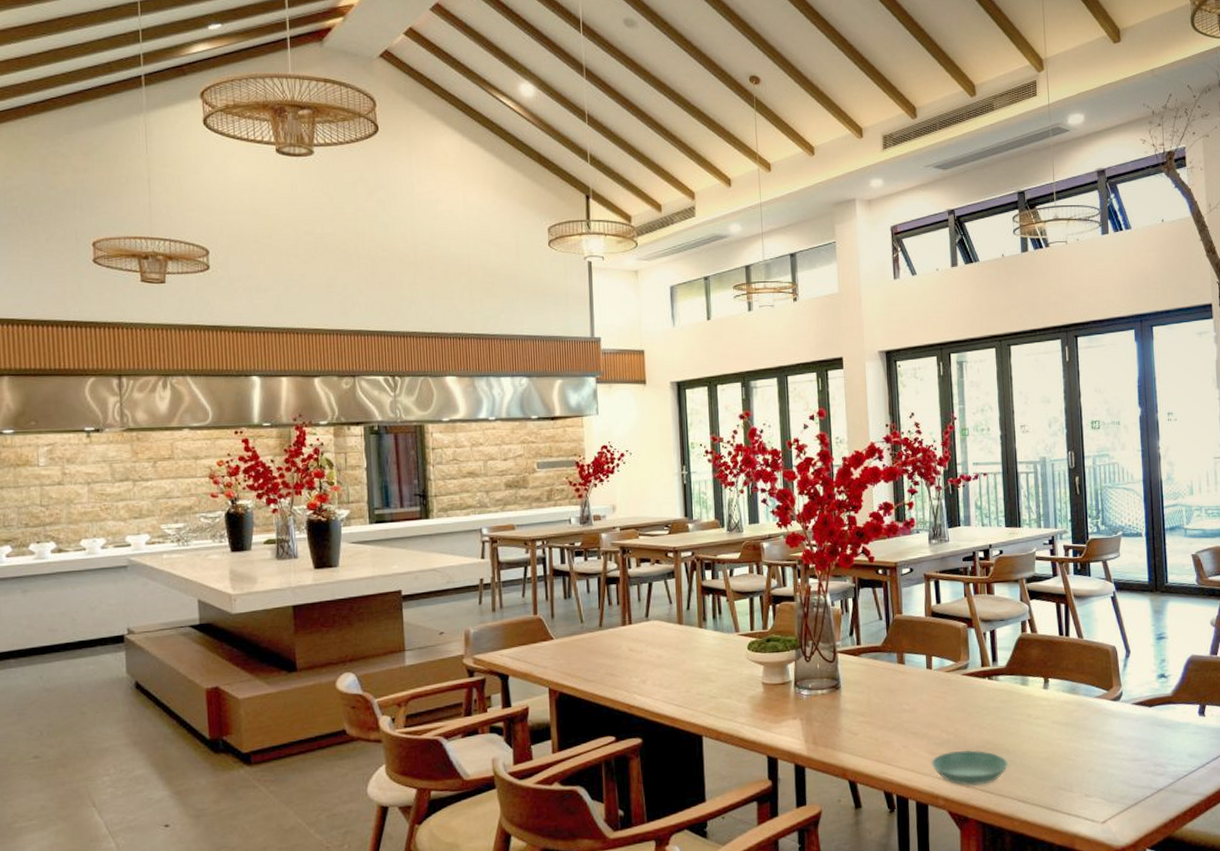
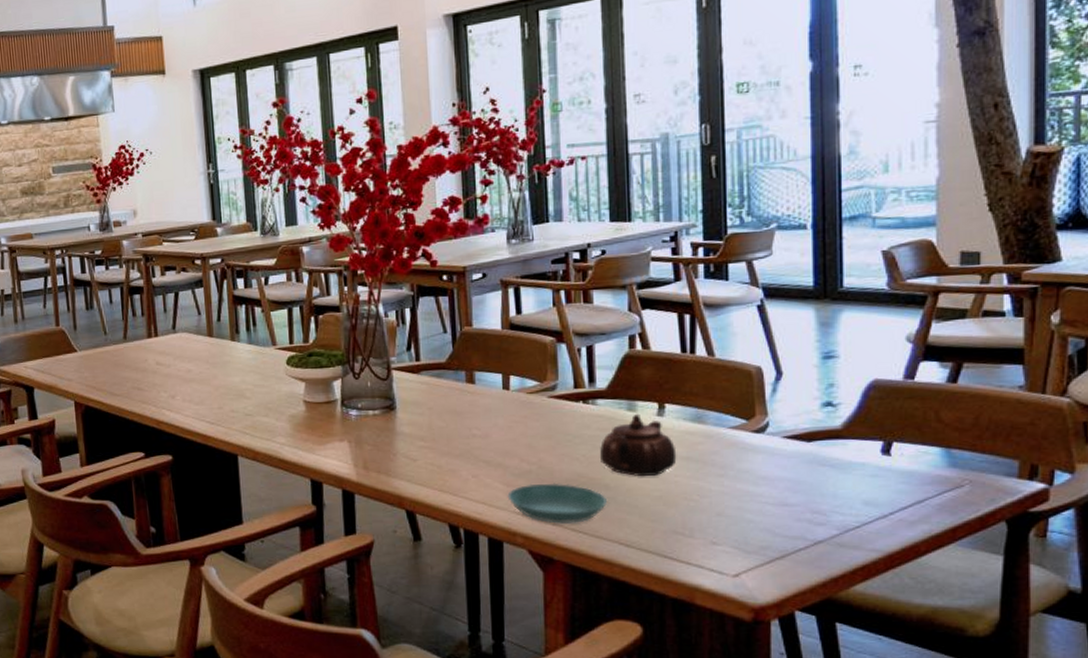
teapot: none [1002,687,1059,742] -> present [600,413,677,477]

